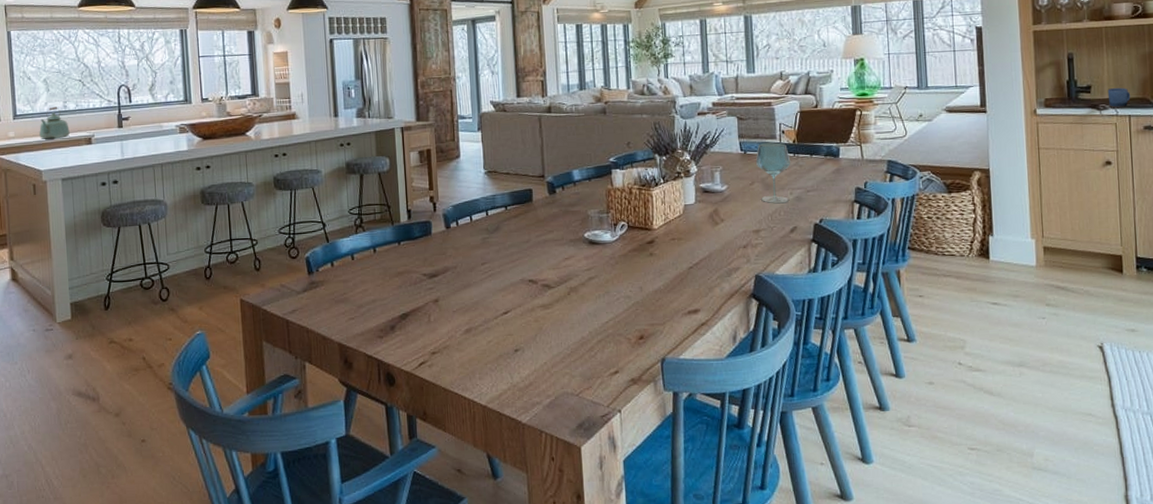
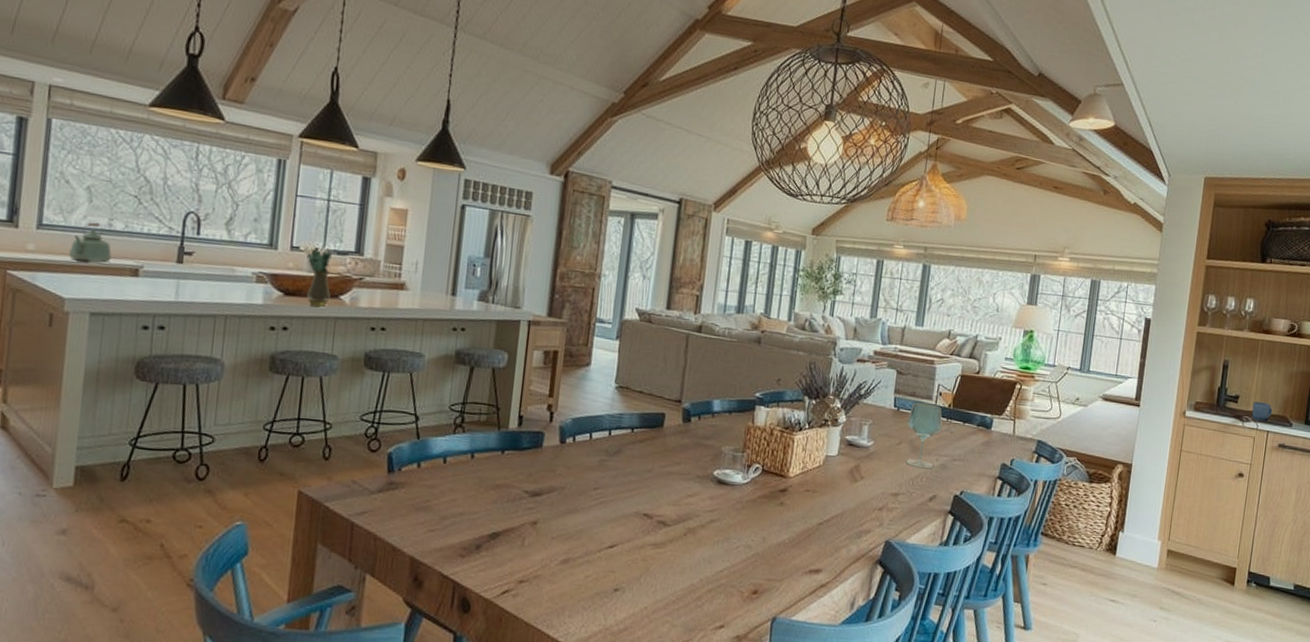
vase: none [215,95,239,146] -> present [306,246,332,308]

